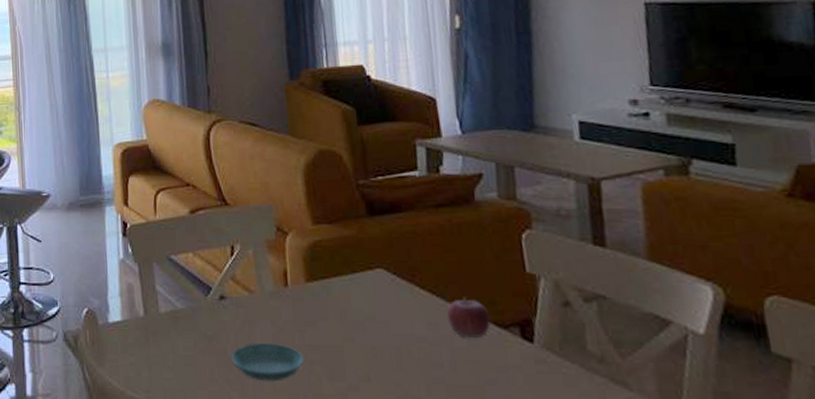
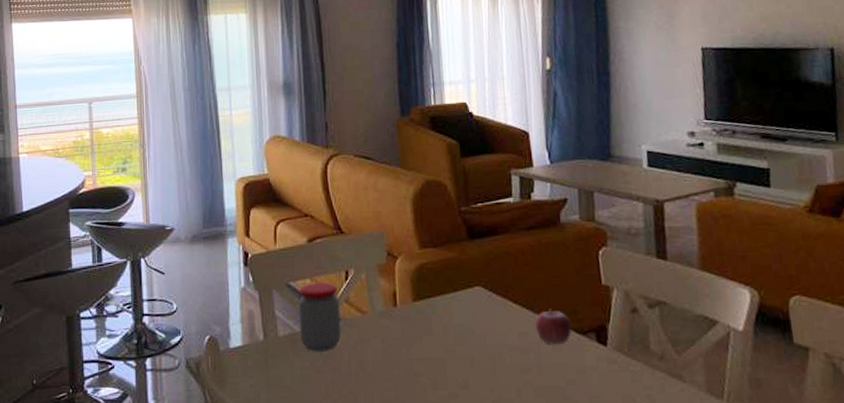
jar: none [181,257,227,332] -> present [299,282,342,352]
saucer: present [231,342,304,382] -> none [344,358,411,394]

